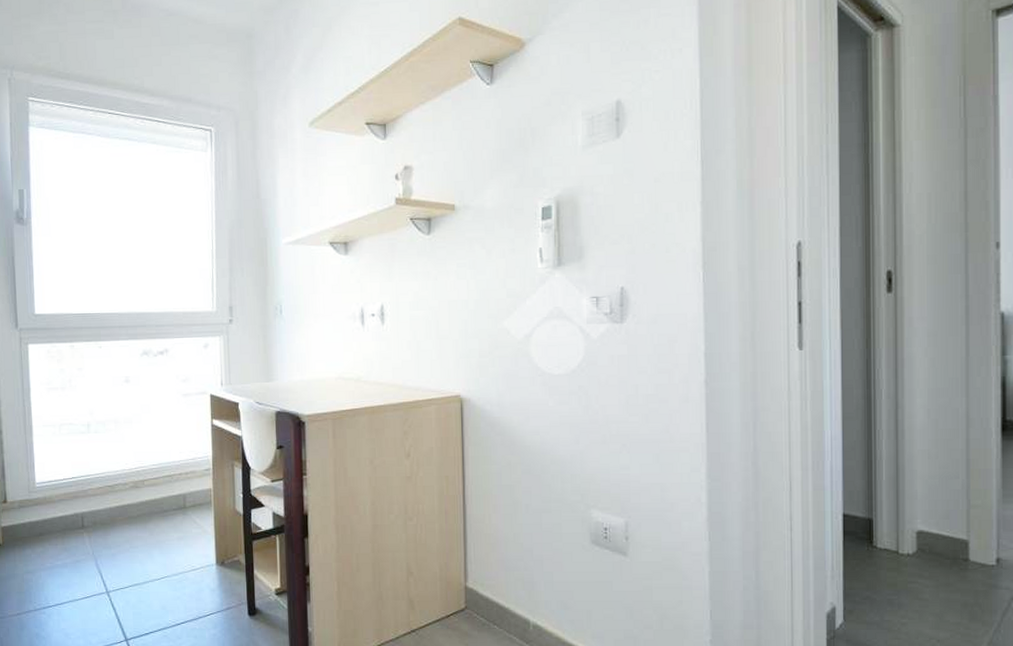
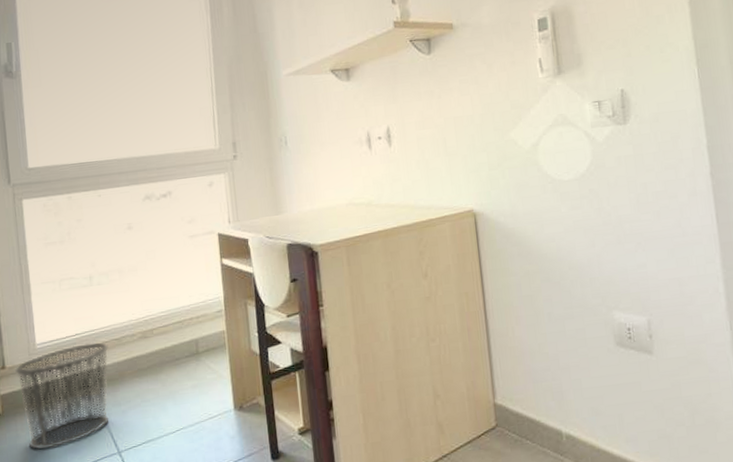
waste bin: none [16,487,102,581] -> present [15,342,109,450]

